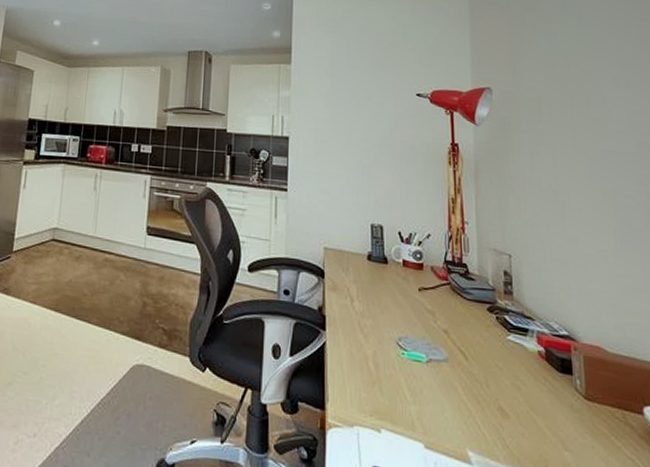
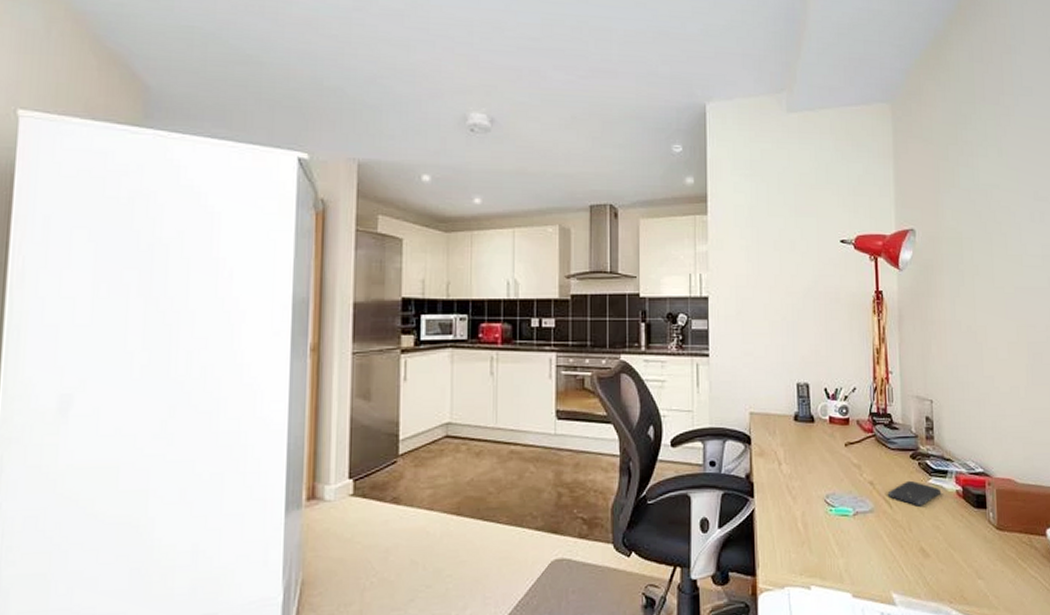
smartphone: none [463,333,521,363] -> present [887,480,940,506]

